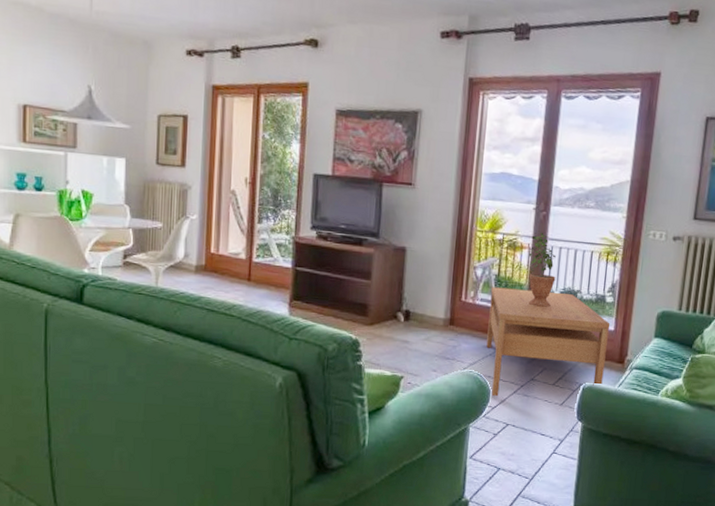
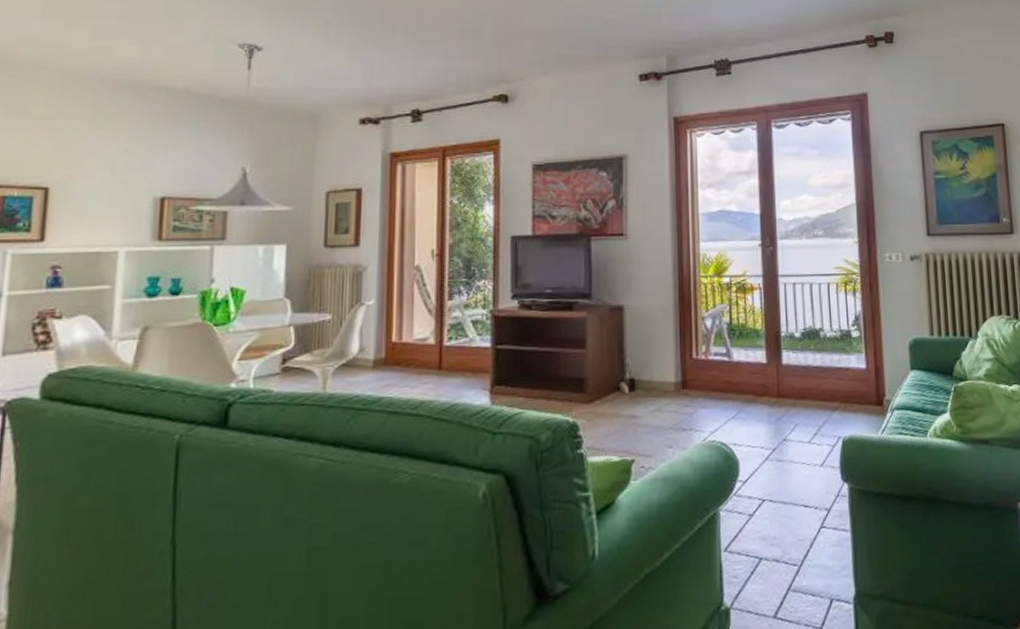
coffee table: present [486,287,611,397] -> none [725,333,864,468]
potted plant: present [528,230,556,307] -> none [760,268,794,353]

